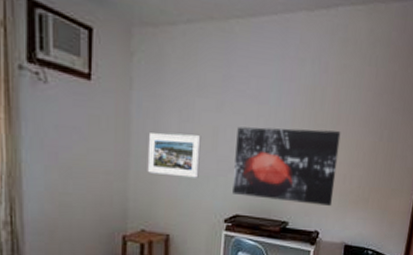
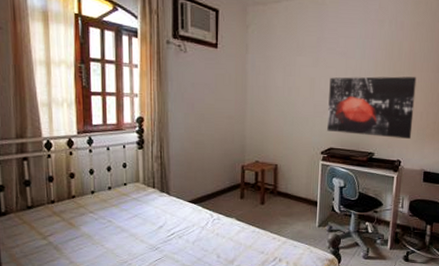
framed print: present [147,132,201,178] -> none [259,85,301,119]

